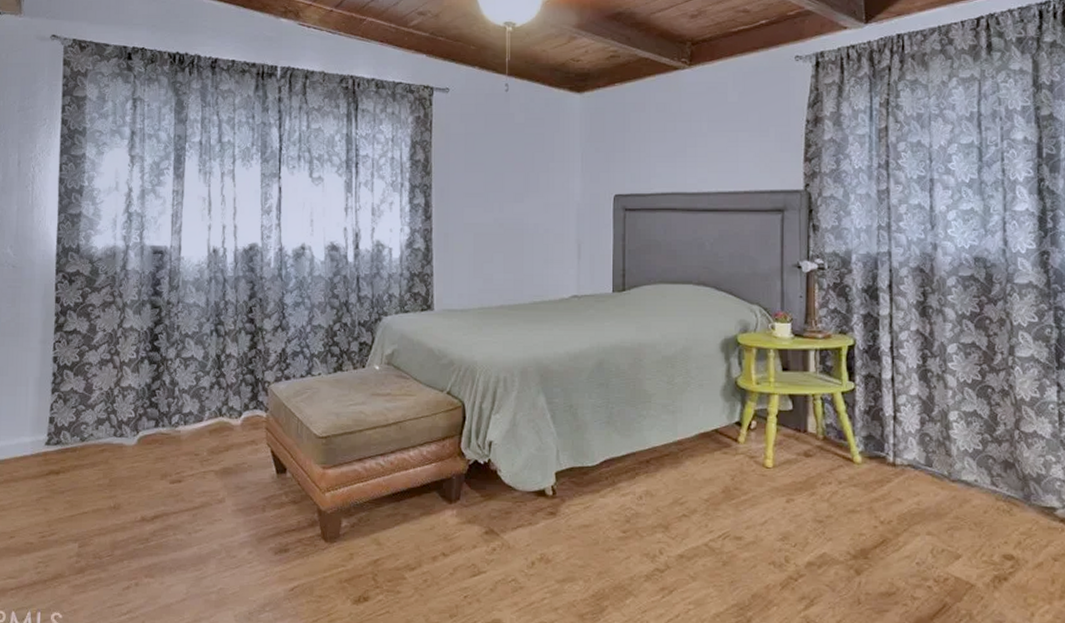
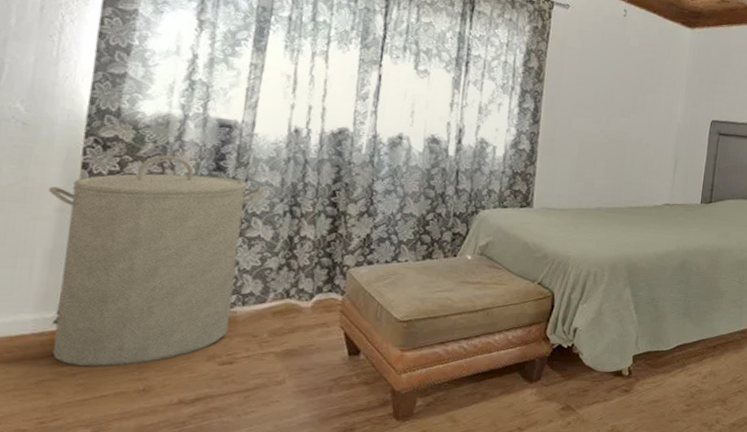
laundry hamper: none [33,284,193,485] -> present [48,155,264,366]

